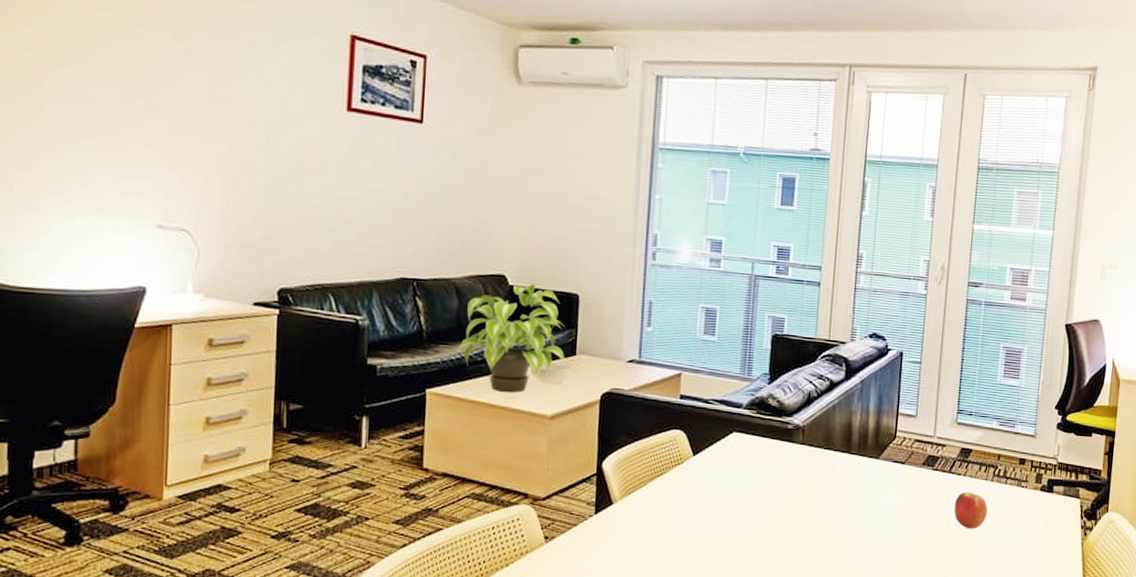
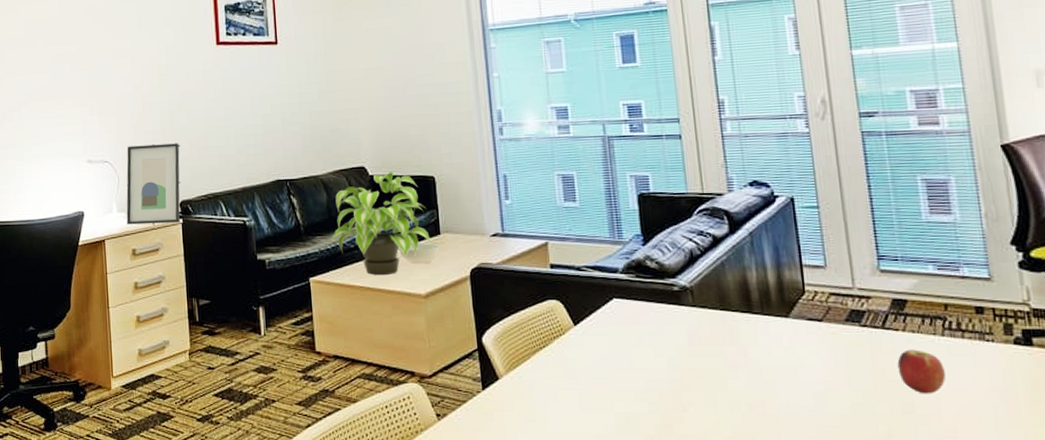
picture frame: none [204,215,286,314] -> present [126,142,181,225]

